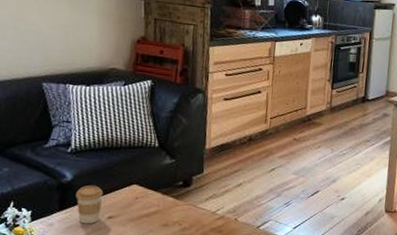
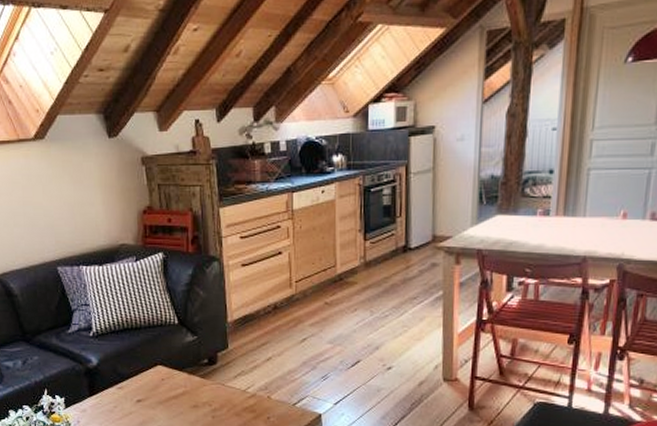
coffee cup: present [75,185,104,224] -> none [103,368,130,409]

